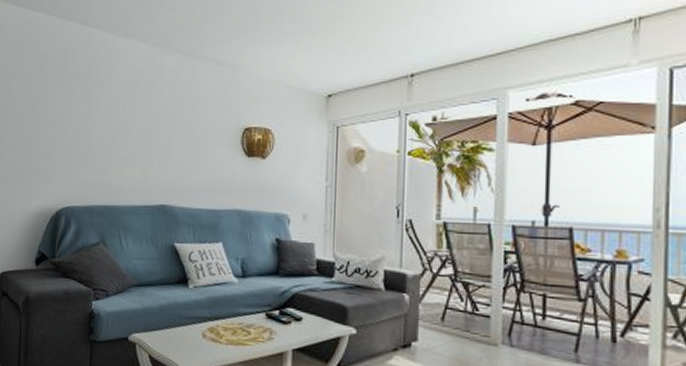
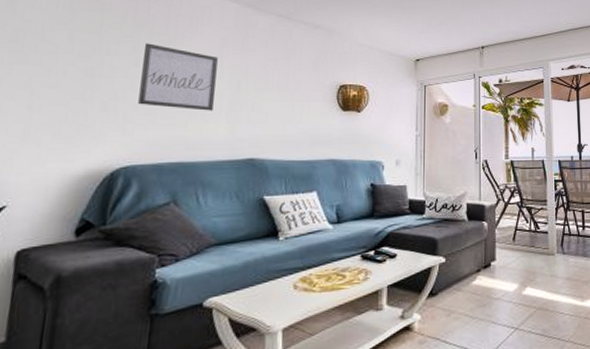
wall art: none [72,90,132,156] -> present [138,43,218,111]

